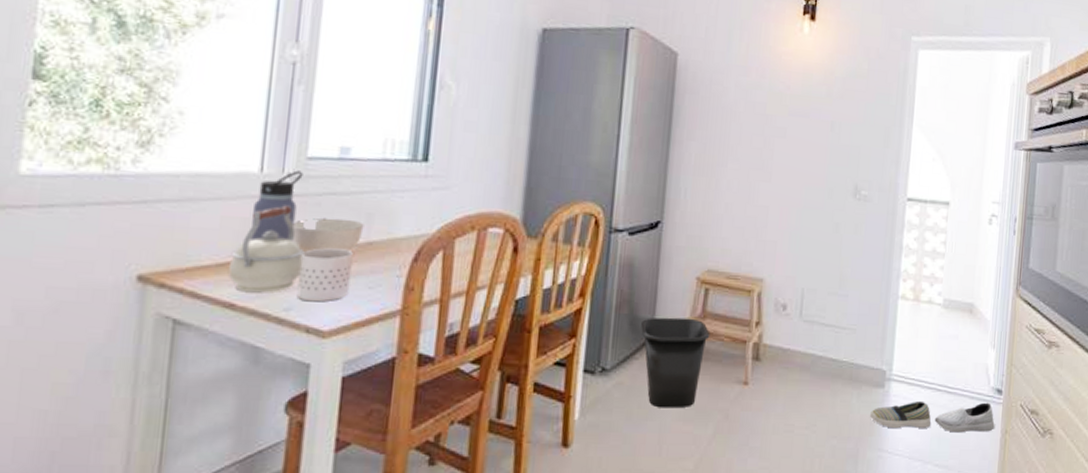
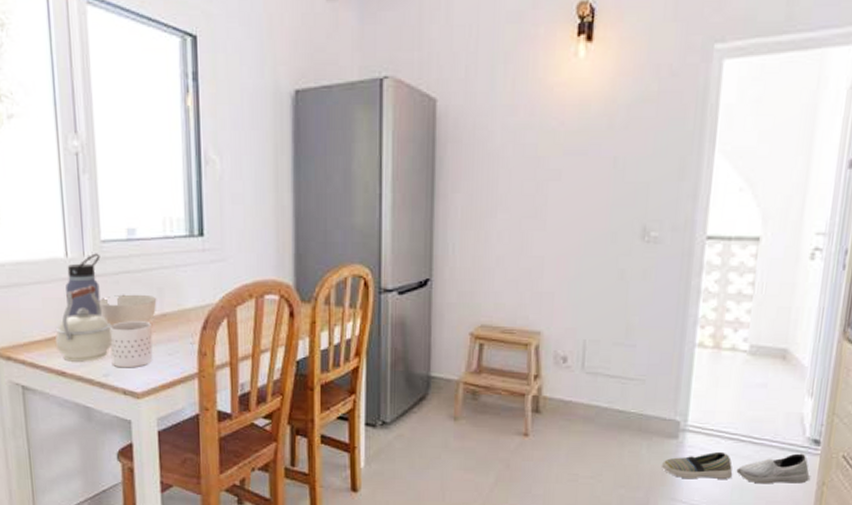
waste bin: present [641,317,711,408] -> none [417,373,487,458]

